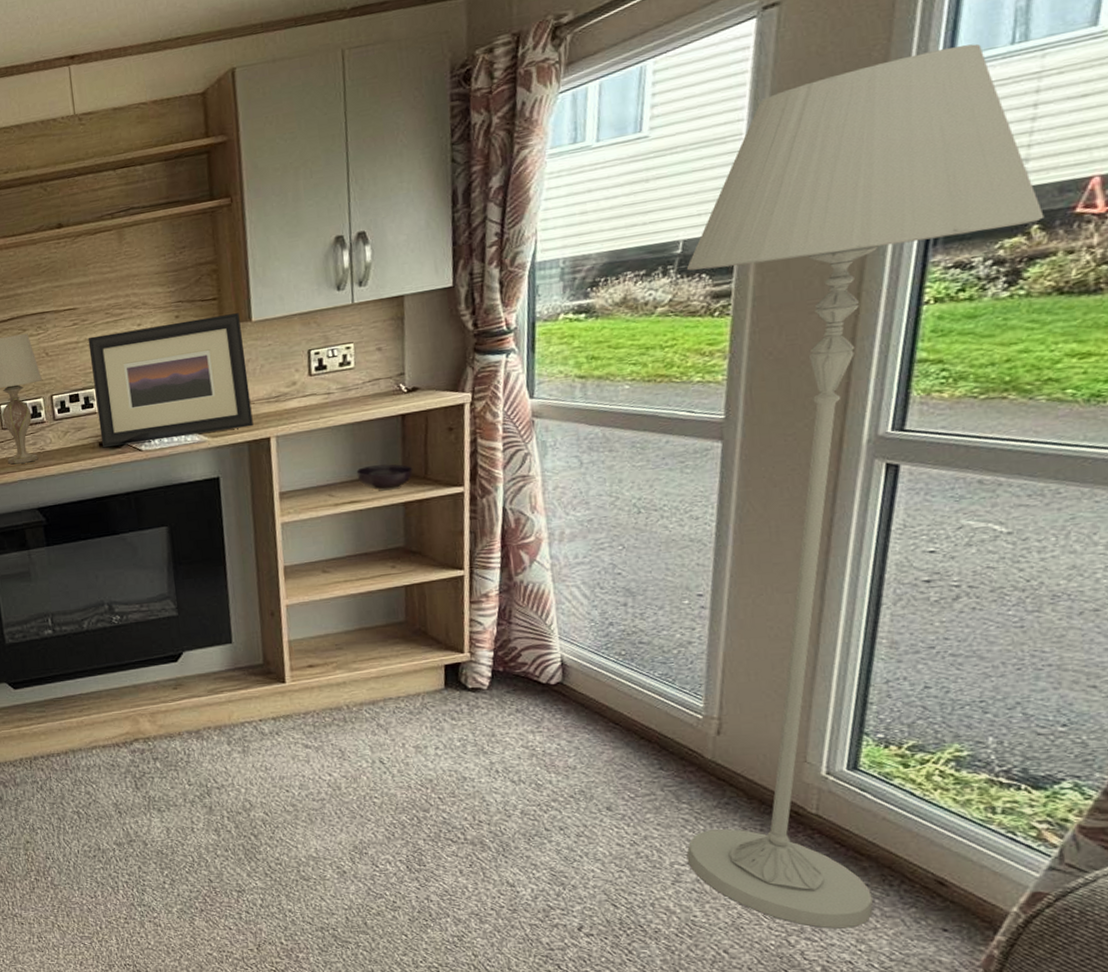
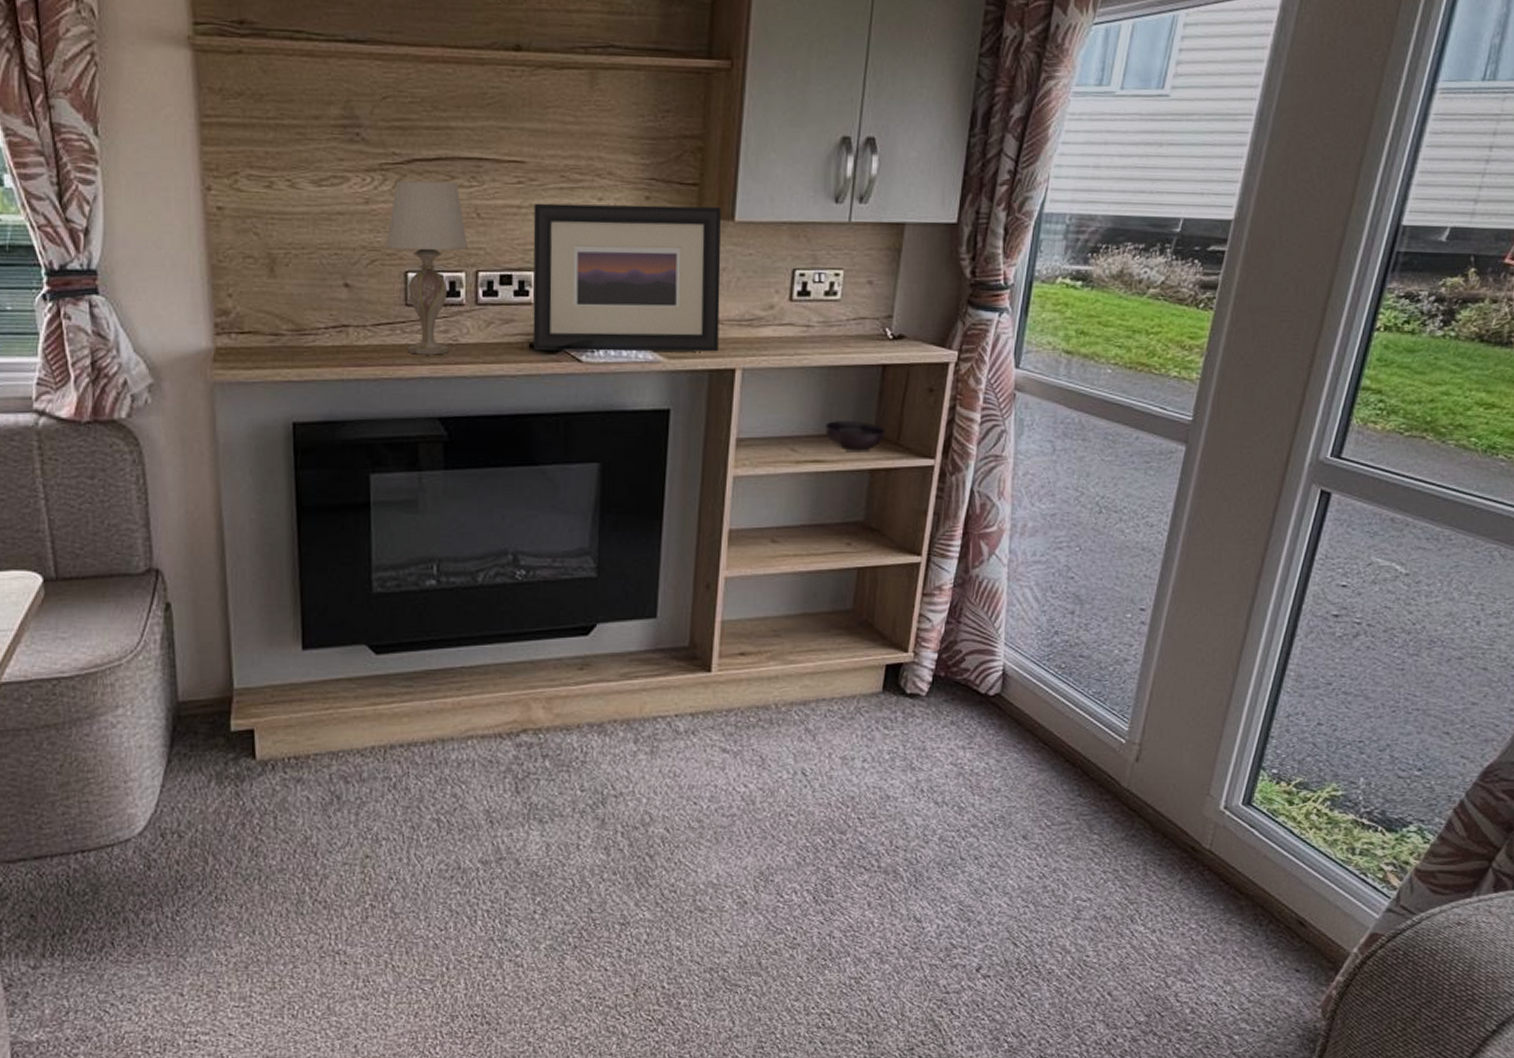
floor lamp: present [686,43,1045,929] -> none [1089,69,1481,970]

